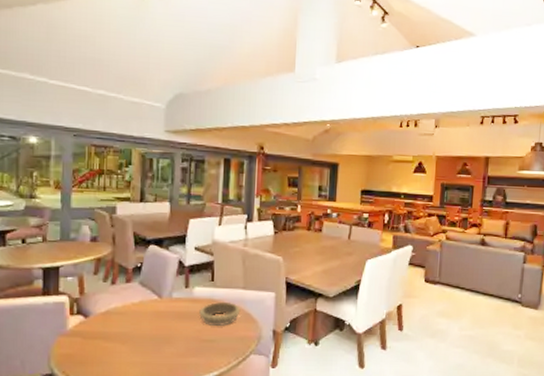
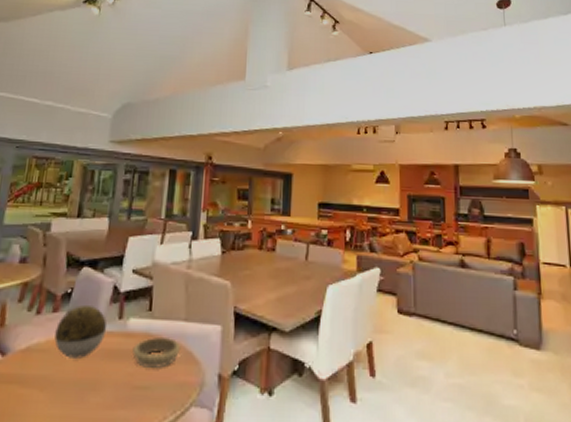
decorative ball: none [129,277,176,319] -> present [54,306,107,358]

